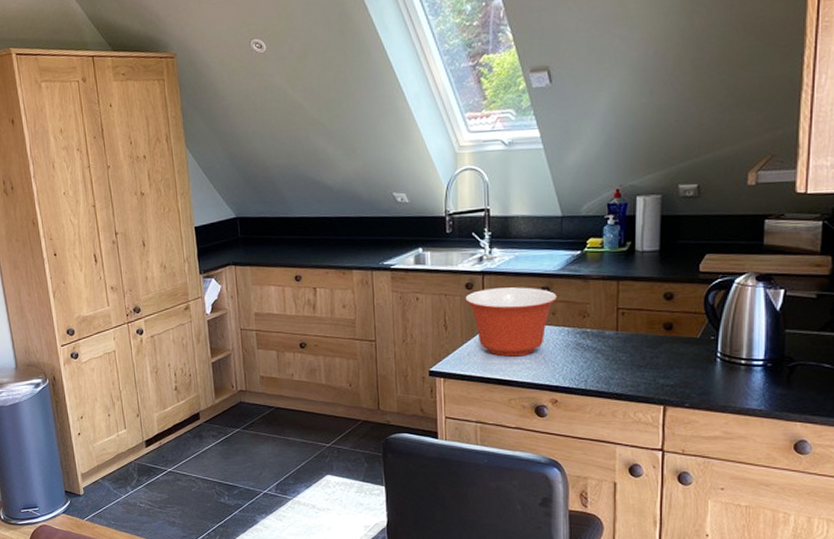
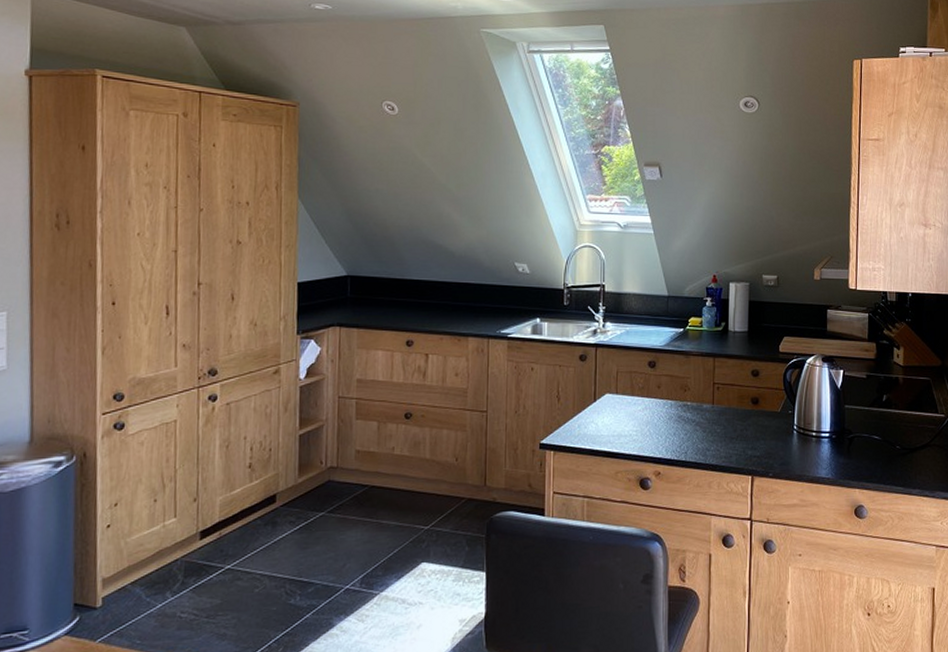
mixing bowl: present [465,287,558,357] -> none [578,360,663,429]

